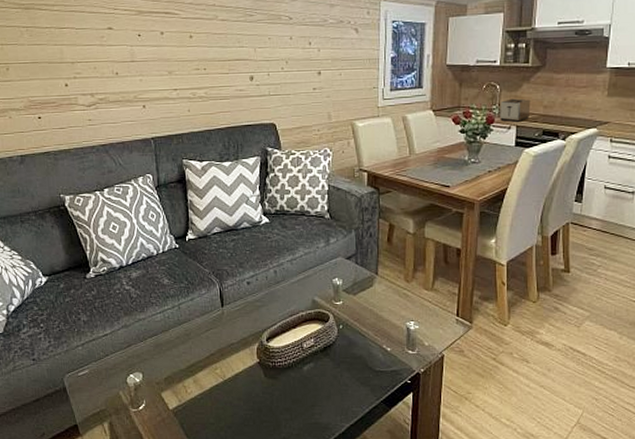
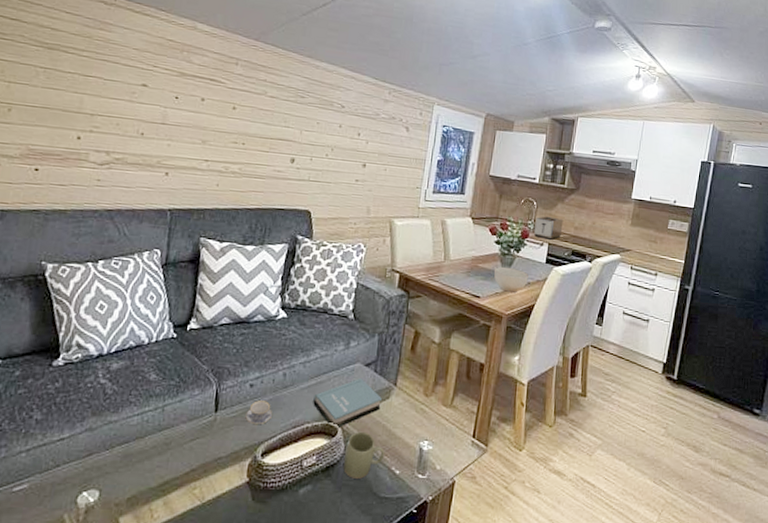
teacup: none [247,295,271,316] -> present [245,400,273,425]
book: none [304,269,367,315] -> present [313,377,383,429]
mug: none [338,316,374,356] -> present [343,431,384,479]
bowl: none [461,154,498,179] -> present [493,266,529,293]

